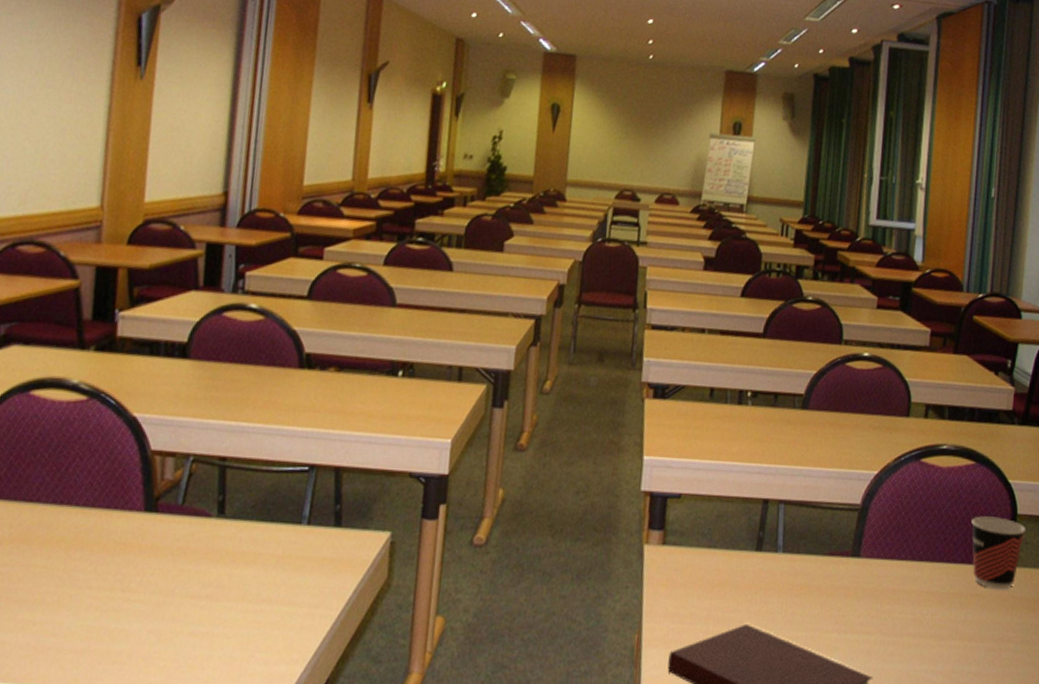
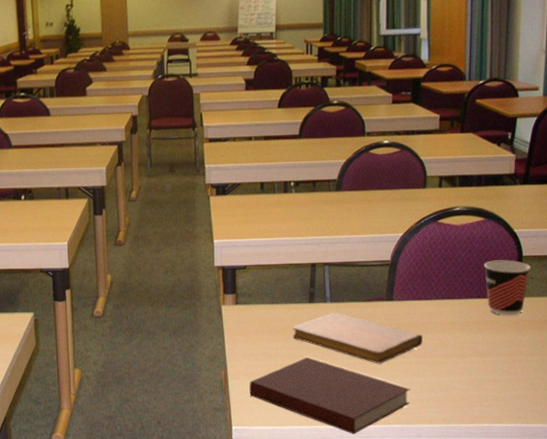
notebook: none [731,566,893,640] -> present [293,312,423,364]

